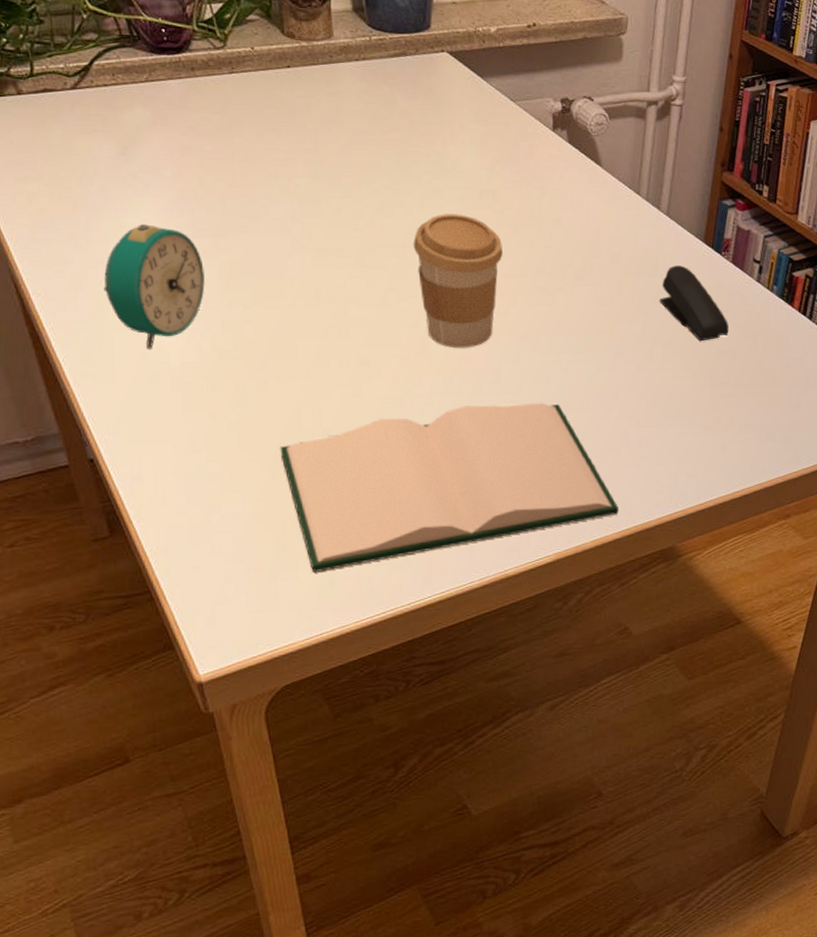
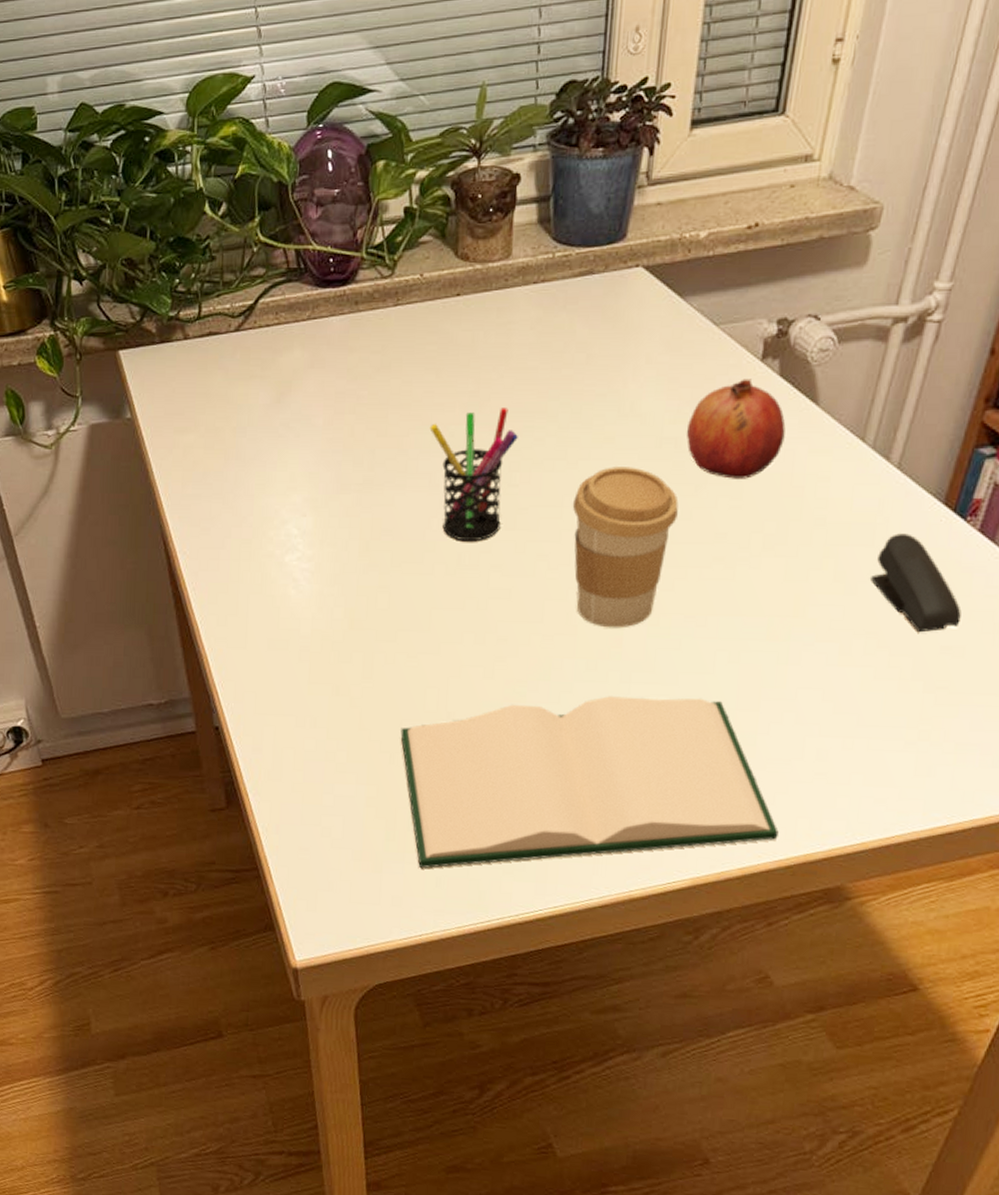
alarm clock: present [103,224,205,349] -> none [245,479,345,615]
pen holder: none [275,164,358,278] -> present [429,408,518,542]
fruit: none [500,144,579,224] -> present [686,379,786,479]

